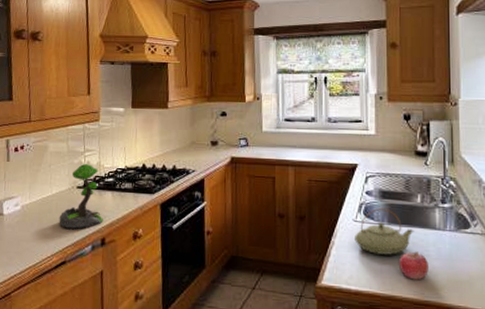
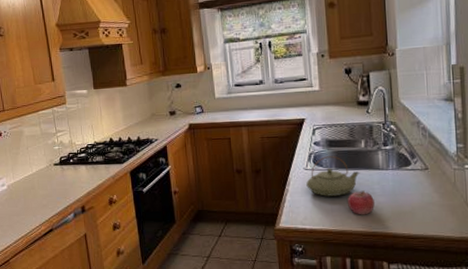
plant: present [59,164,103,229] -> none [42,143,81,201]

